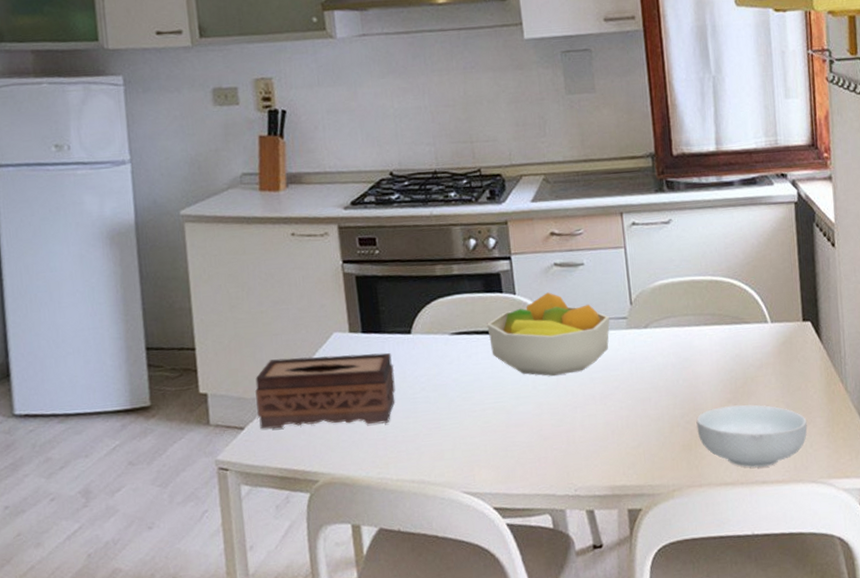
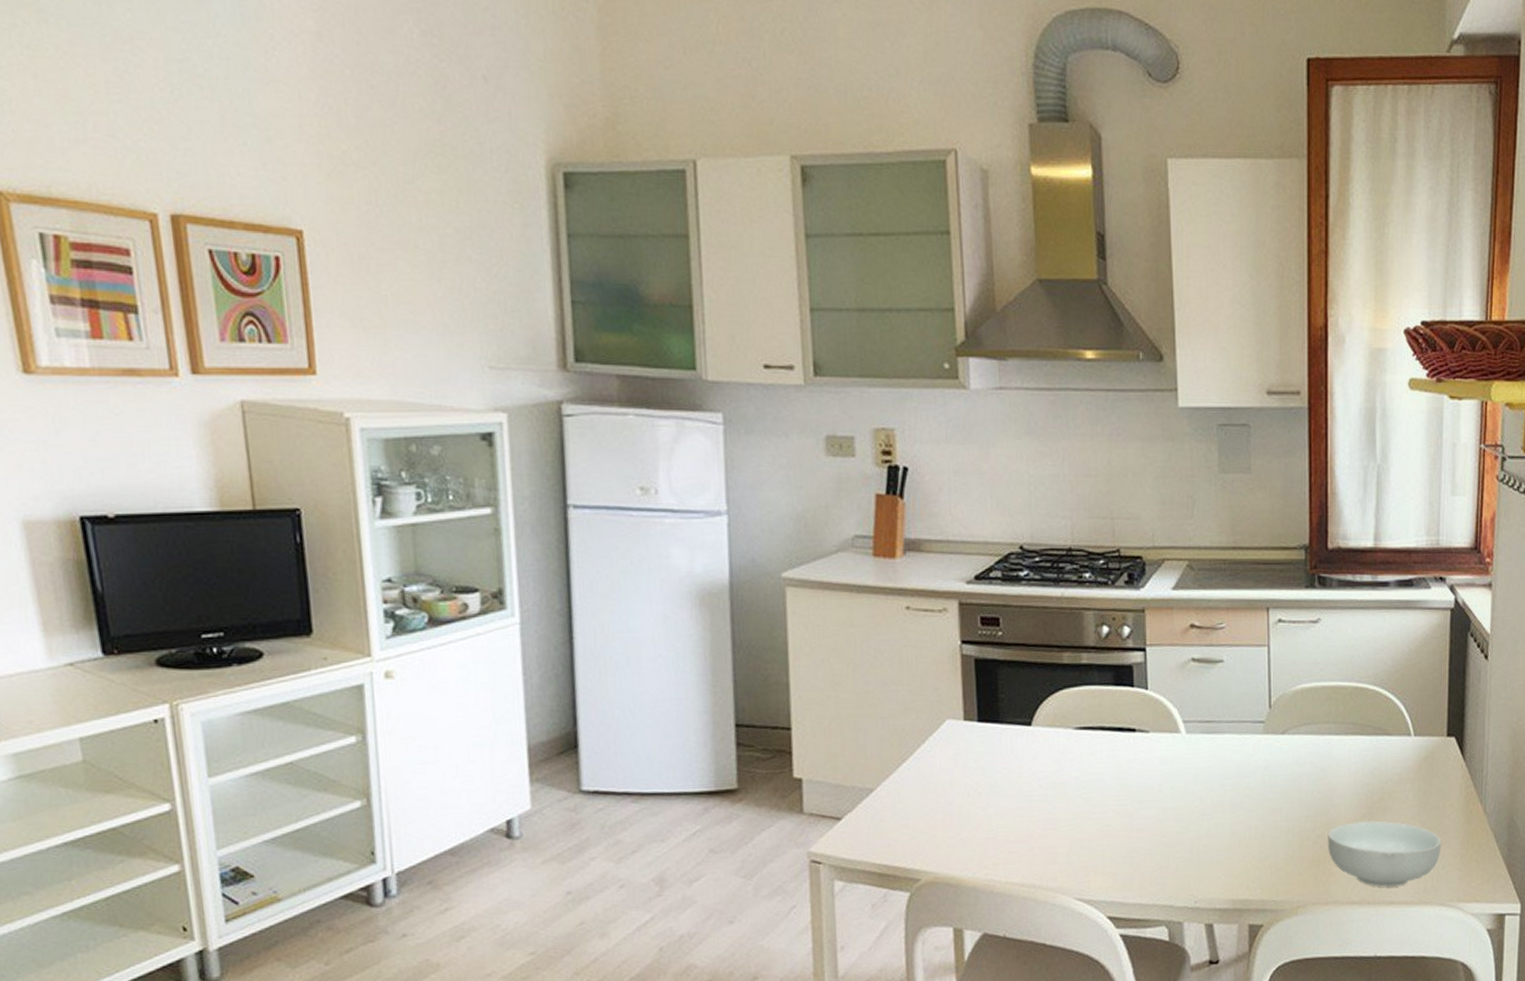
tissue box: present [254,352,396,429] -> none [855,744,1011,822]
fruit bowl: present [487,292,610,377] -> none [1114,689,1247,781]

